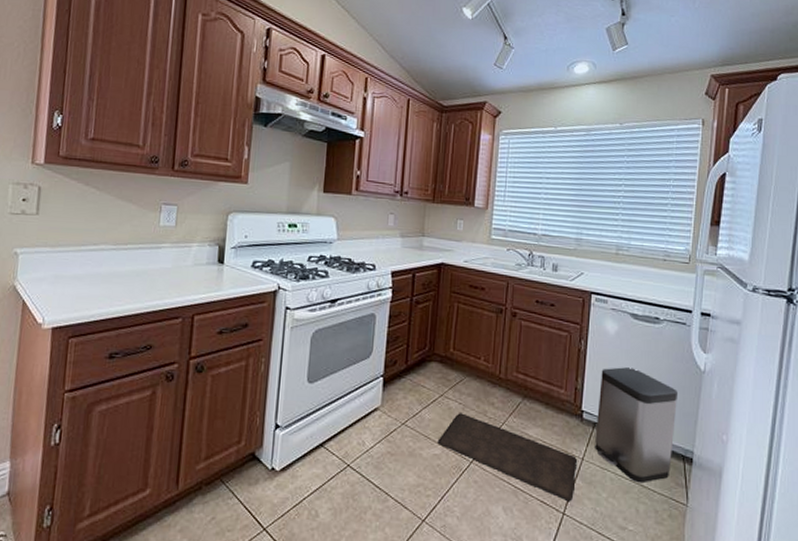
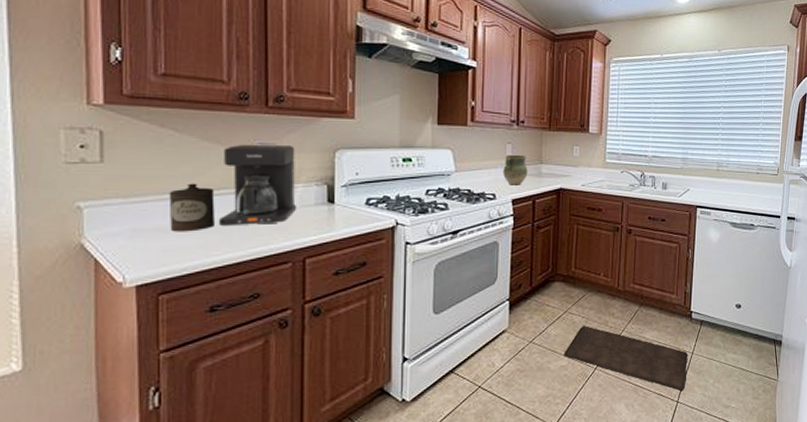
canister: none [84,237,123,282] -> present [169,183,215,232]
coffee maker: none [123,203,194,280] -> present [218,144,298,227]
ceramic jug: none [384,225,409,257] -> present [503,154,528,185]
pedal bin: present [595,367,677,483] -> none [703,270,769,367]

